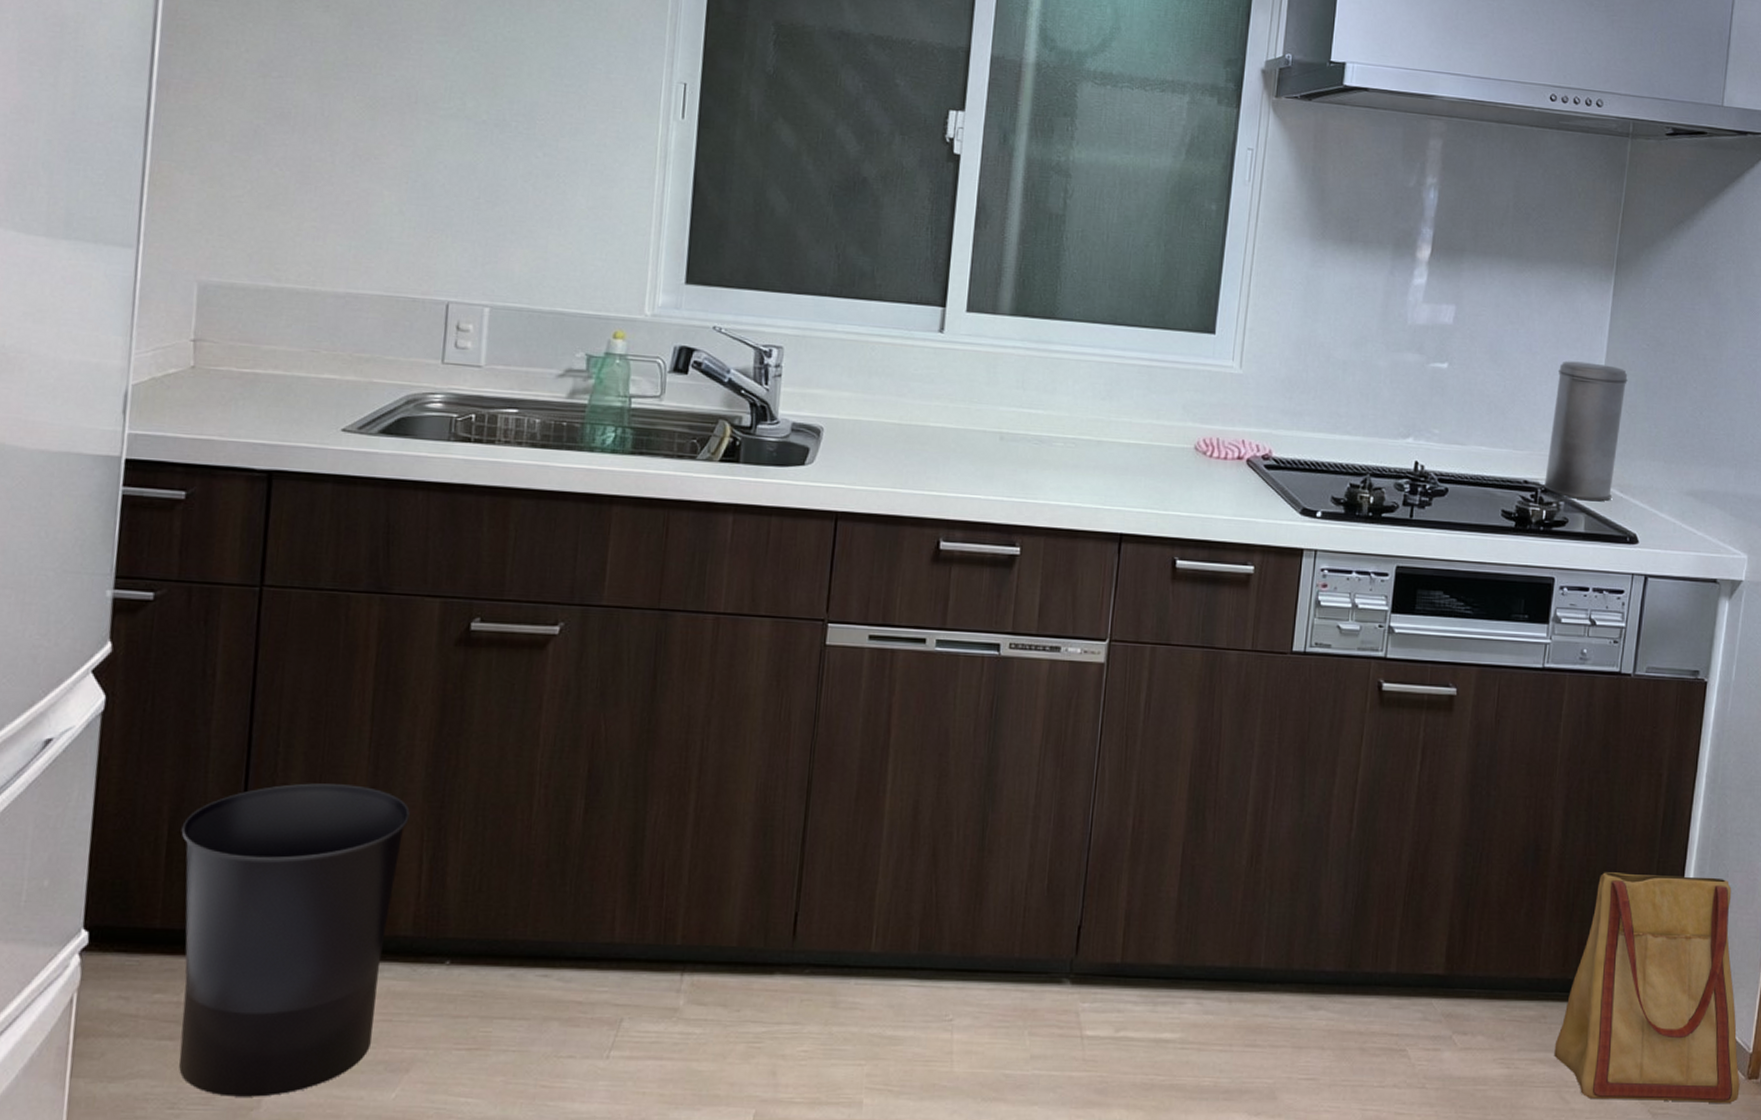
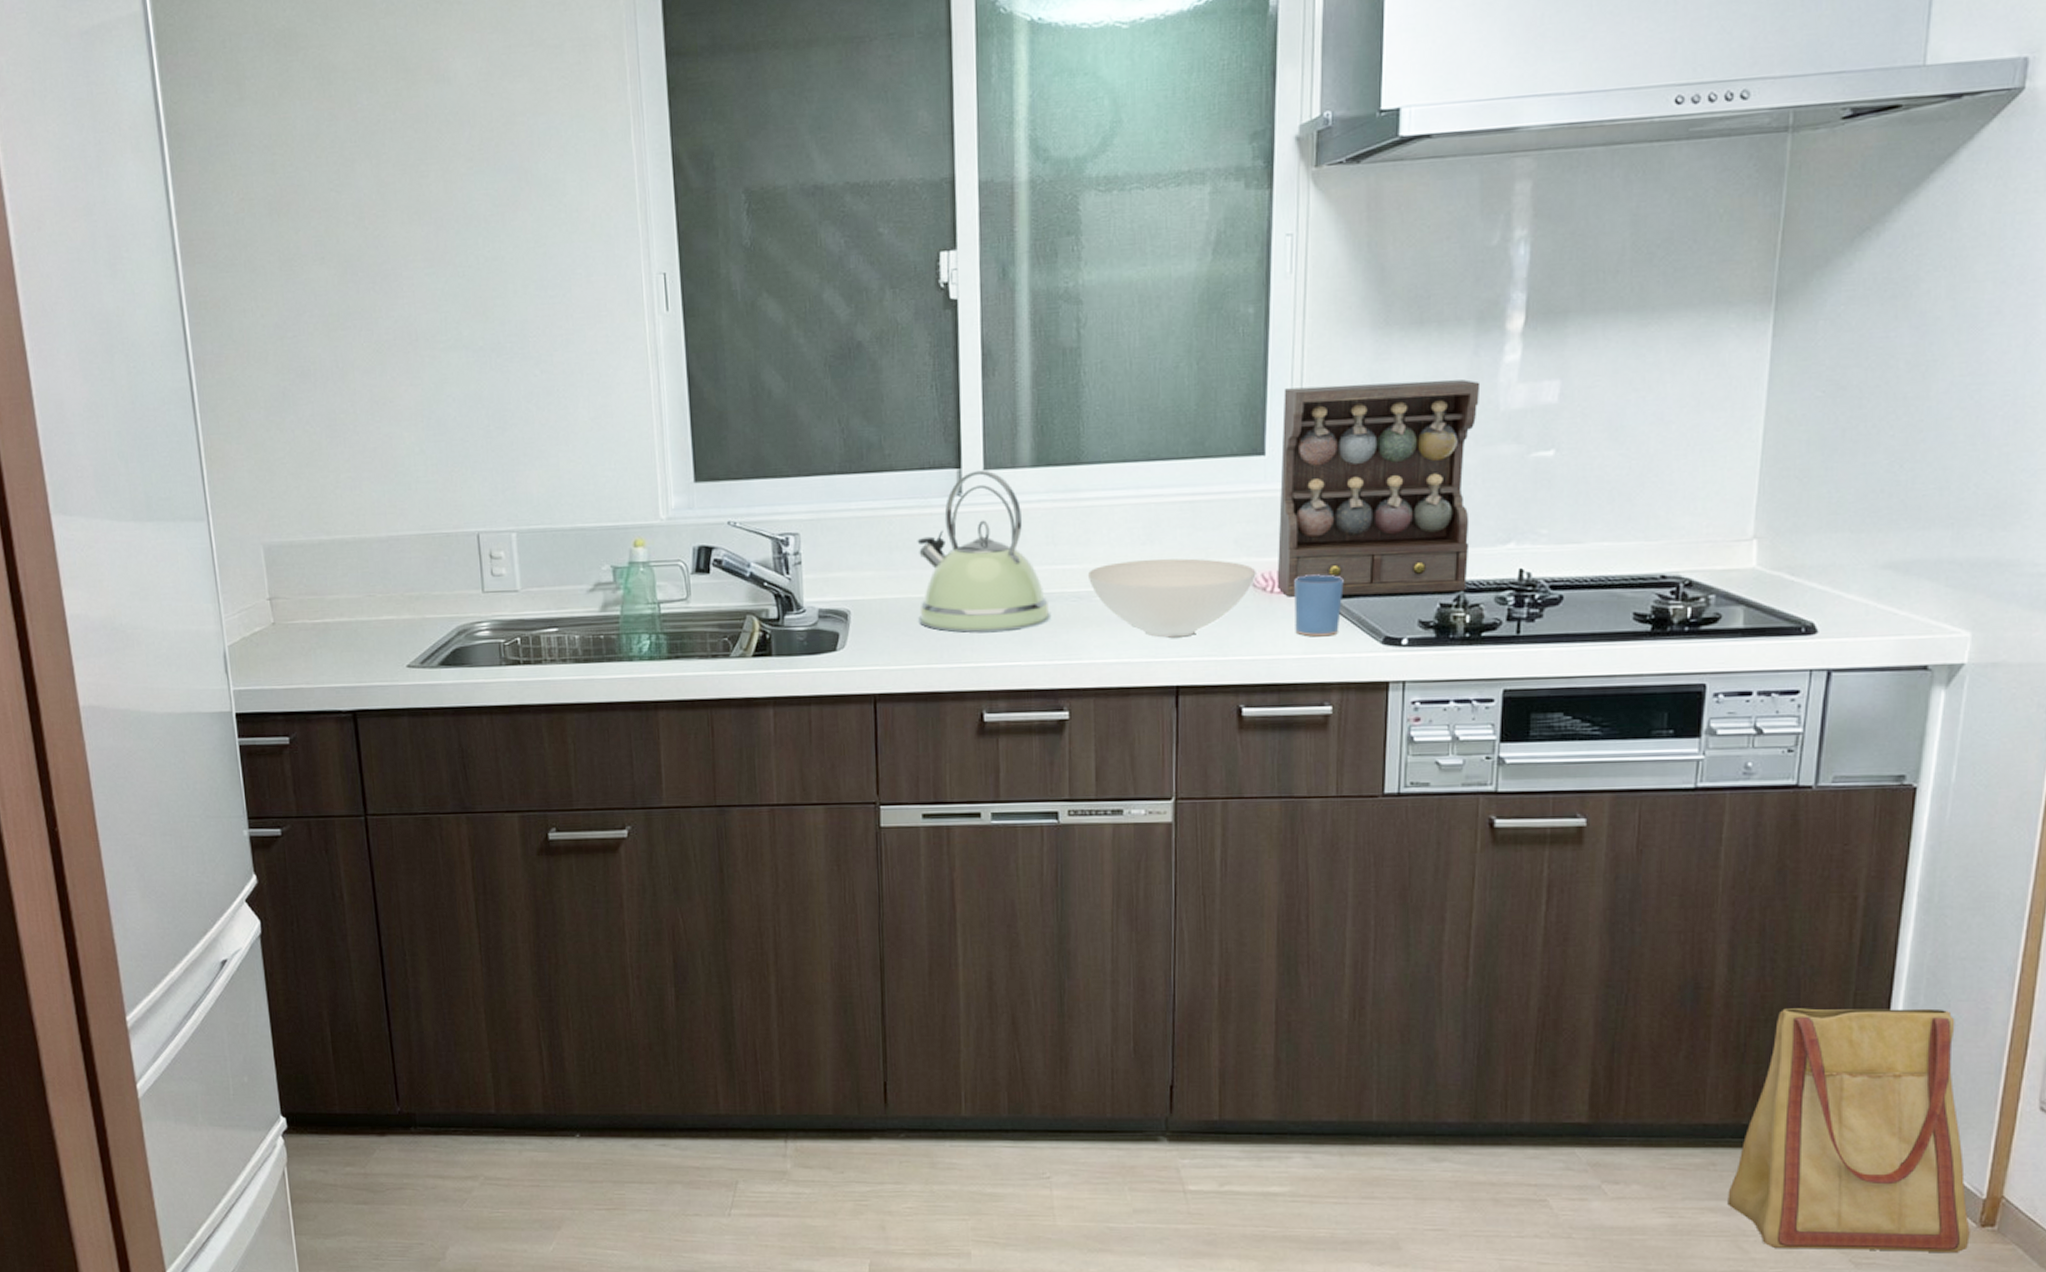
waste bin: present [179,783,410,1097] -> none [340,985,525,1250]
kettle: none [888,311,1013,465] -> present [917,470,1050,633]
bowl: none [1051,412,1199,489] -> present [1088,558,1256,638]
spice rack: none [1216,279,1394,476] -> present [1277,379,1481,597]
mug: none [1228,444,1272,502] -> present [1294,574,1344,637]
canister: present [1543,361,1628,501] -> none [1686,423,1797,590]

